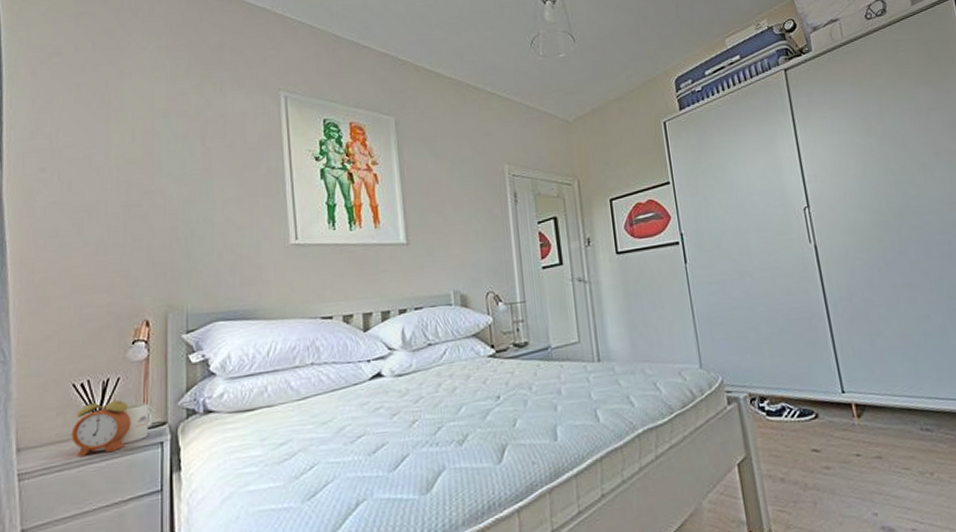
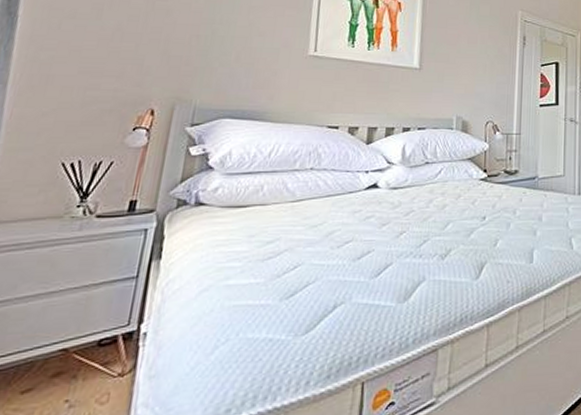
alarm clock: present [71,393,131,456] -> none [50,176,118,235]
mug: present [120,402,156,445] -> none [102,188,145,228]

